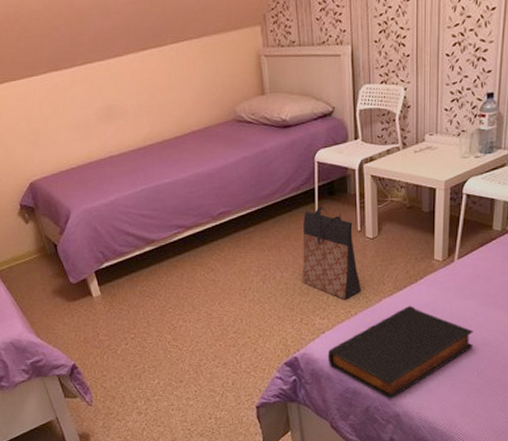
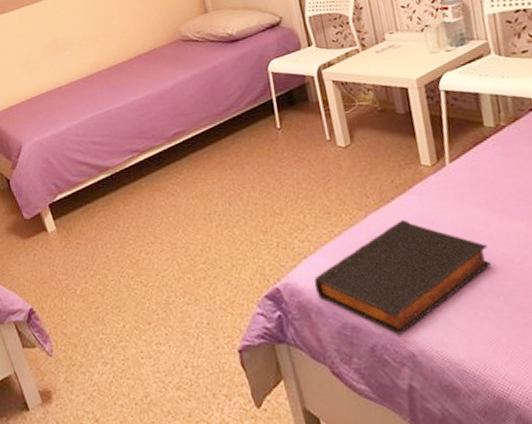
bag: present [302,206,361,300] -> none [264,117,342,218]

